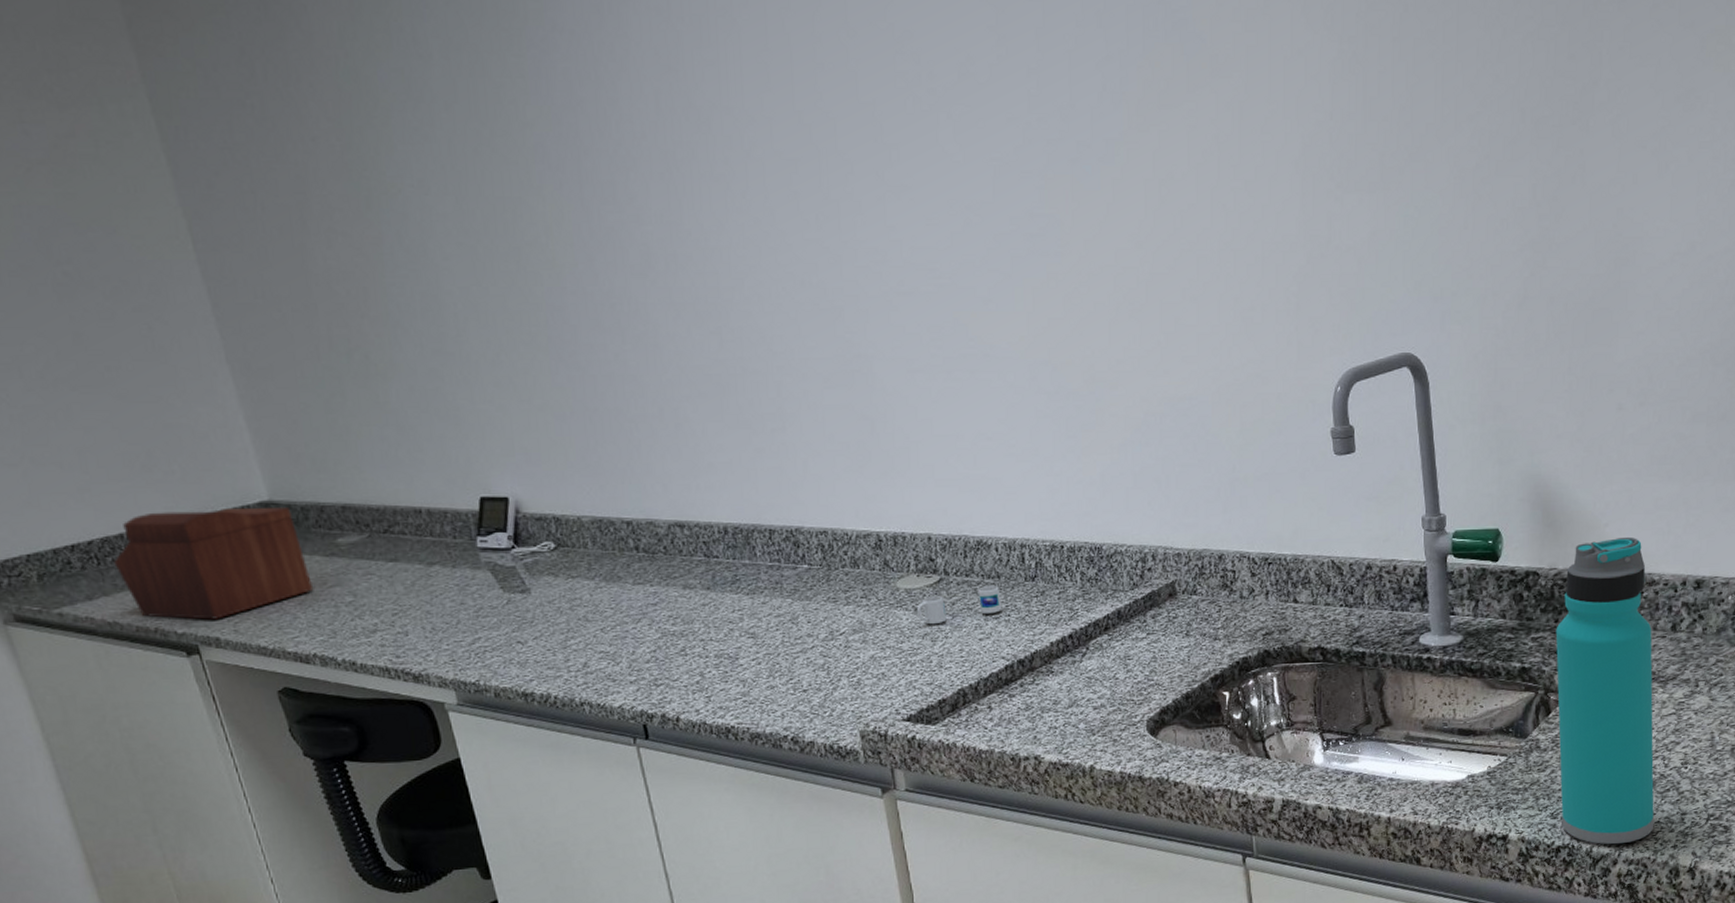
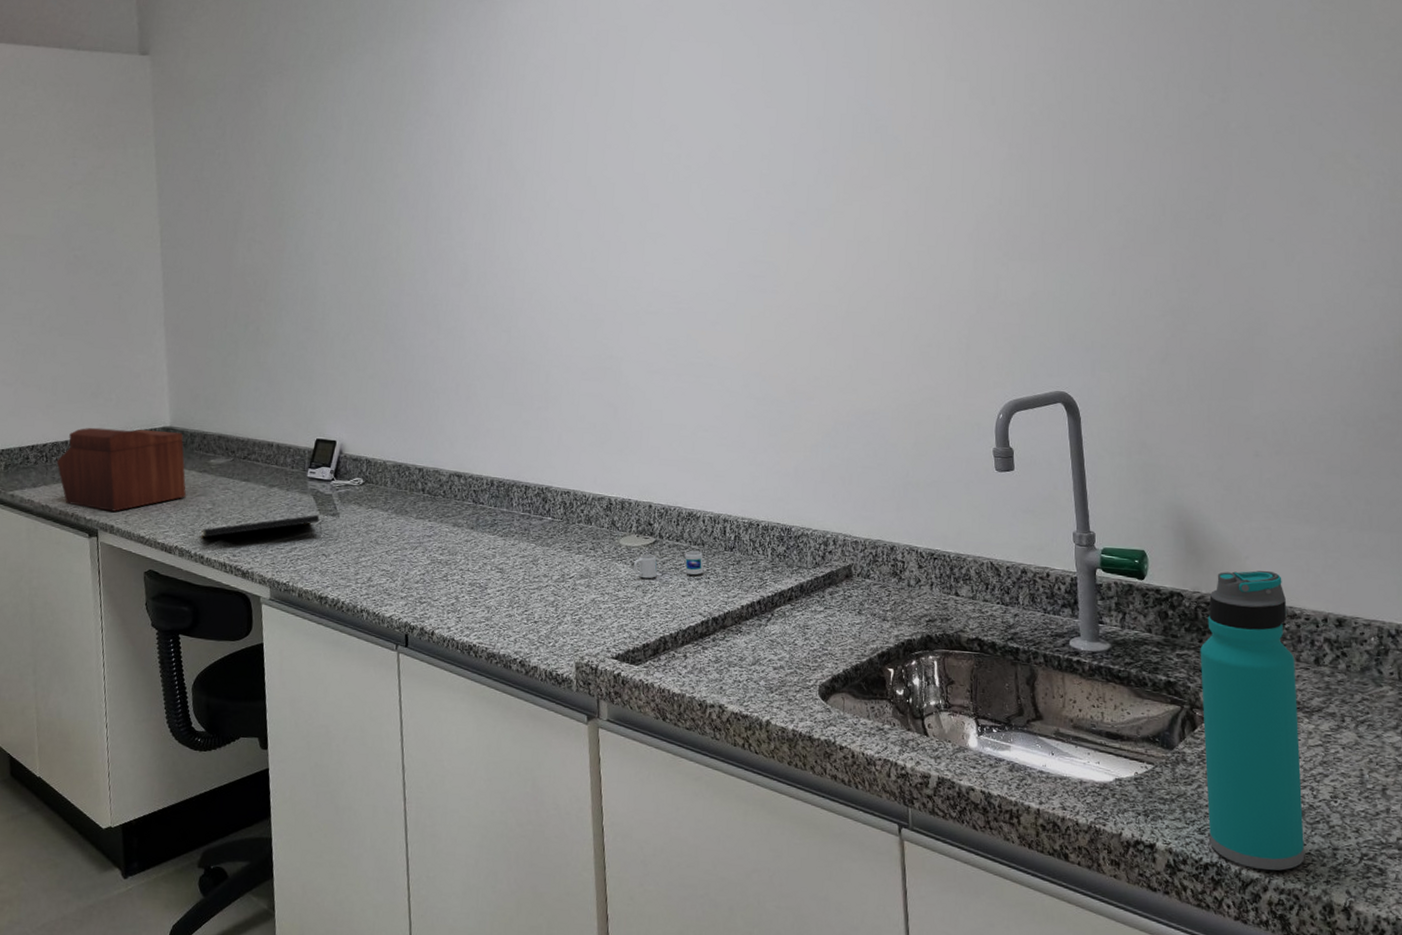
notepad: none [344,594,512,640] -> present [201,515,323,538]

